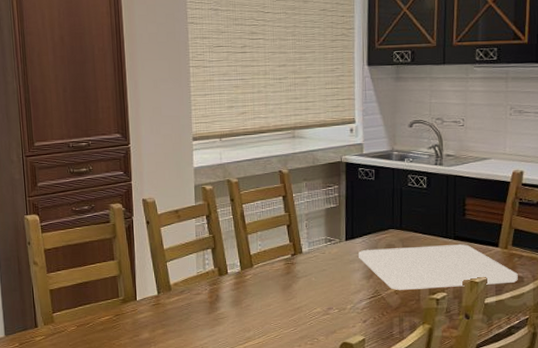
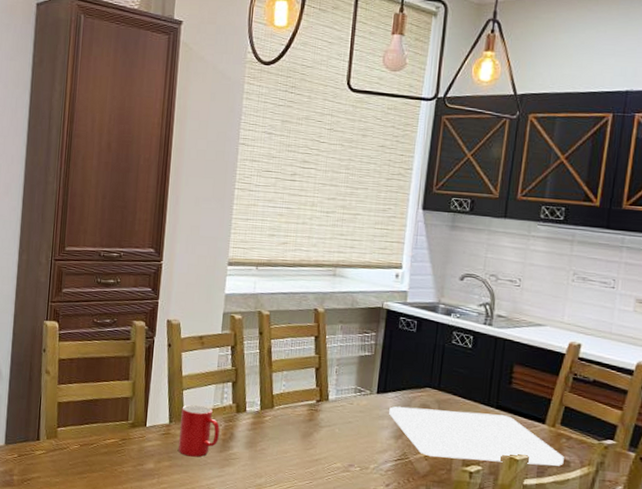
cup: none [168,273,206,322] -> present [177,404,220,457]

